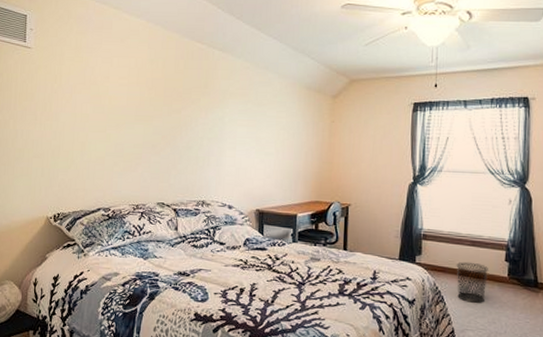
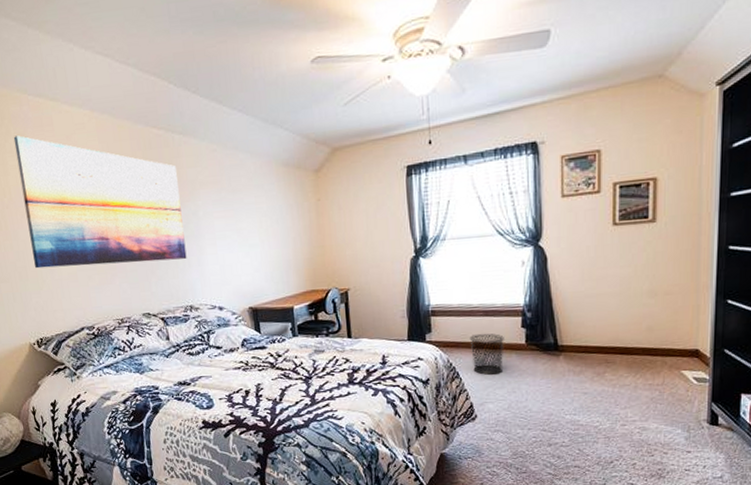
wall art: none [68,33,211,158] -> present [13,135,187,269]

